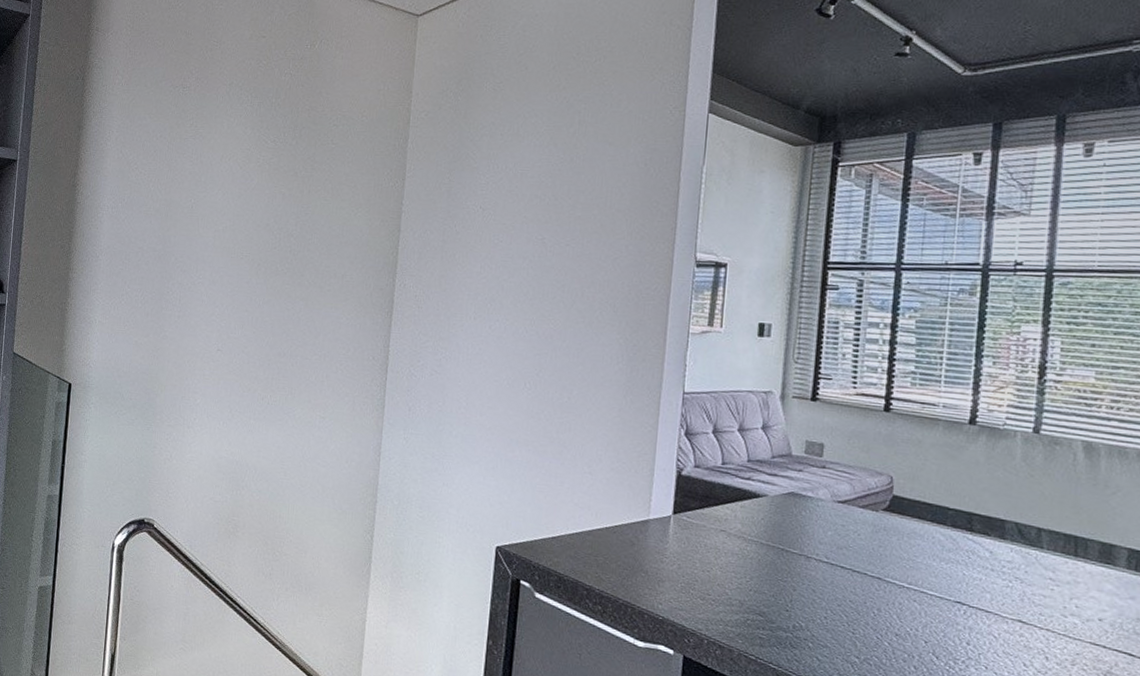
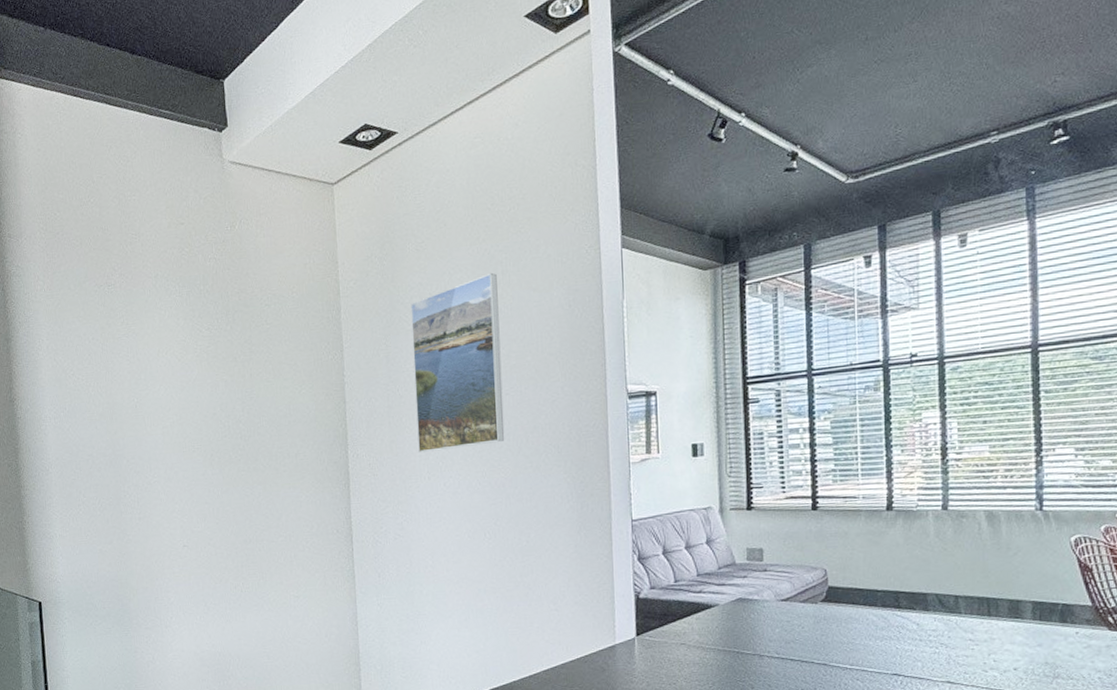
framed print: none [468,121,573,293] -> present [410,272,505,453]

